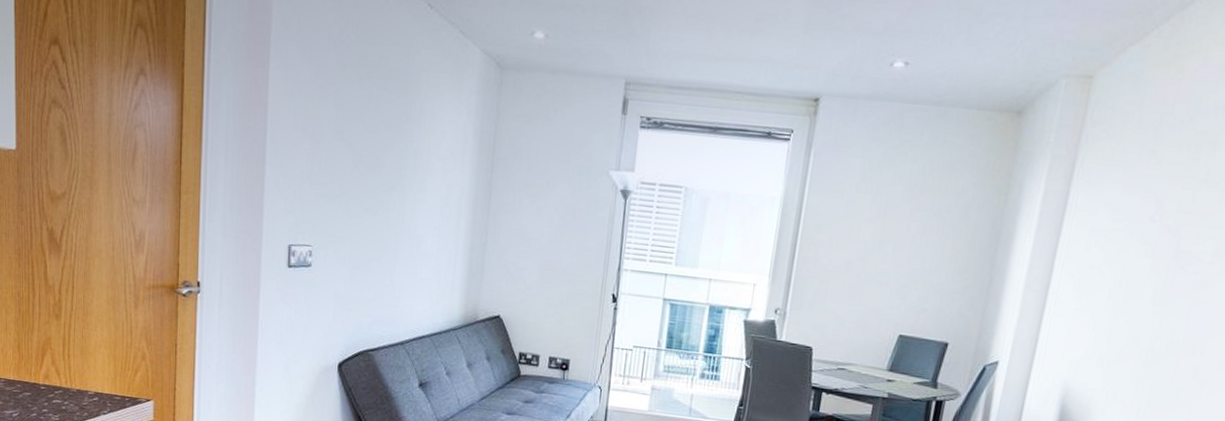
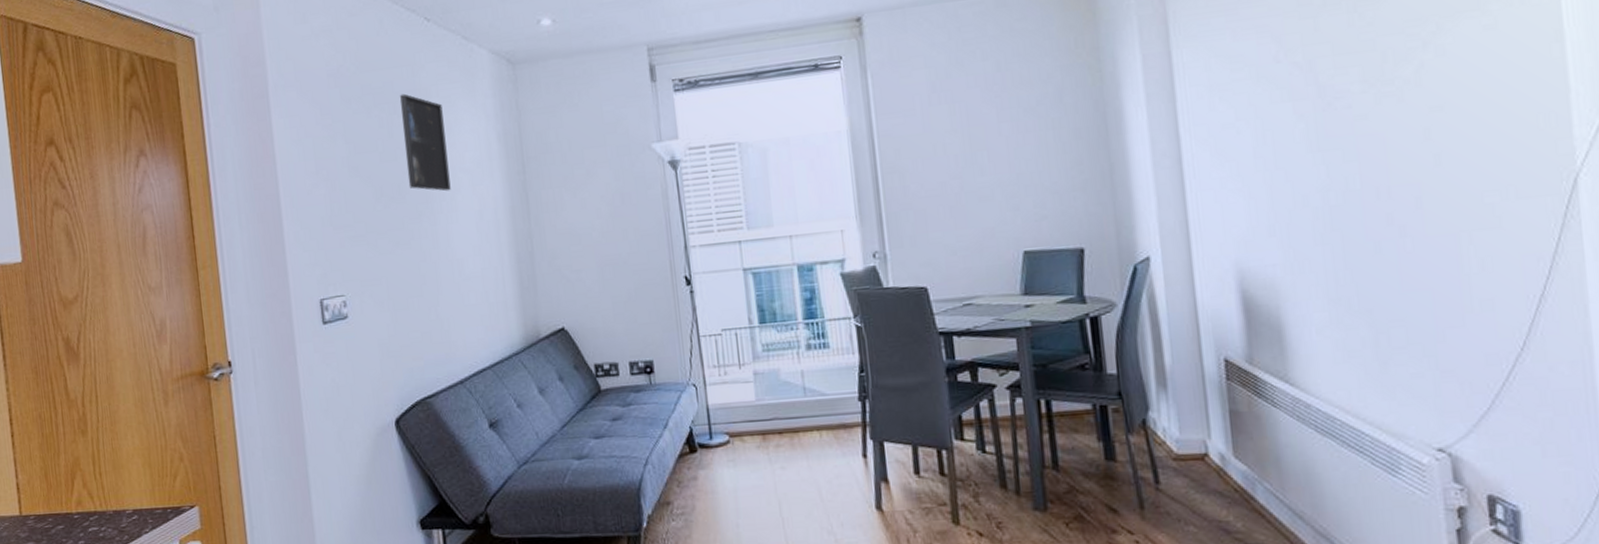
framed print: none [386,72,429,173] -> present [399,93,451,192]

